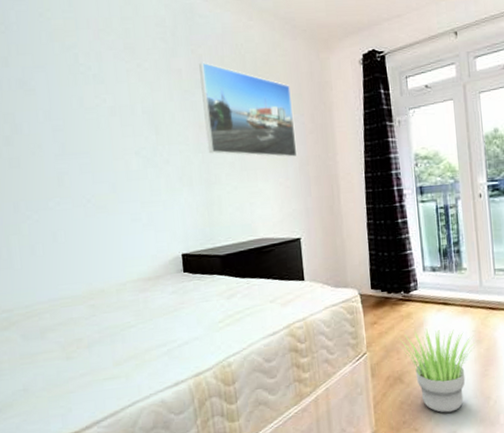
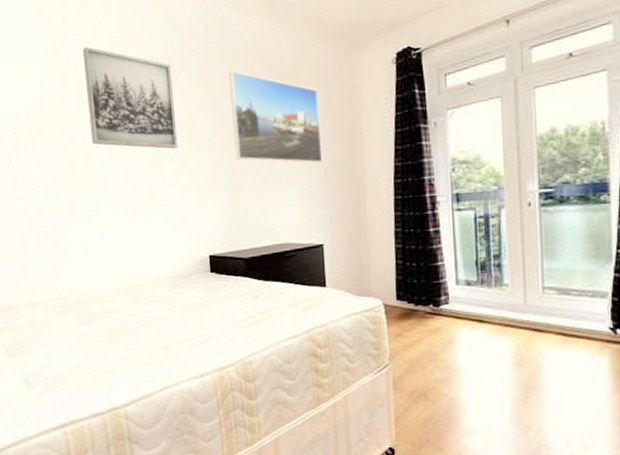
wall art: none [27,25,145,141] -> present [82,46,178,149]
potted plant: present [398,328,476,413] -> none [425,345,515,437]

